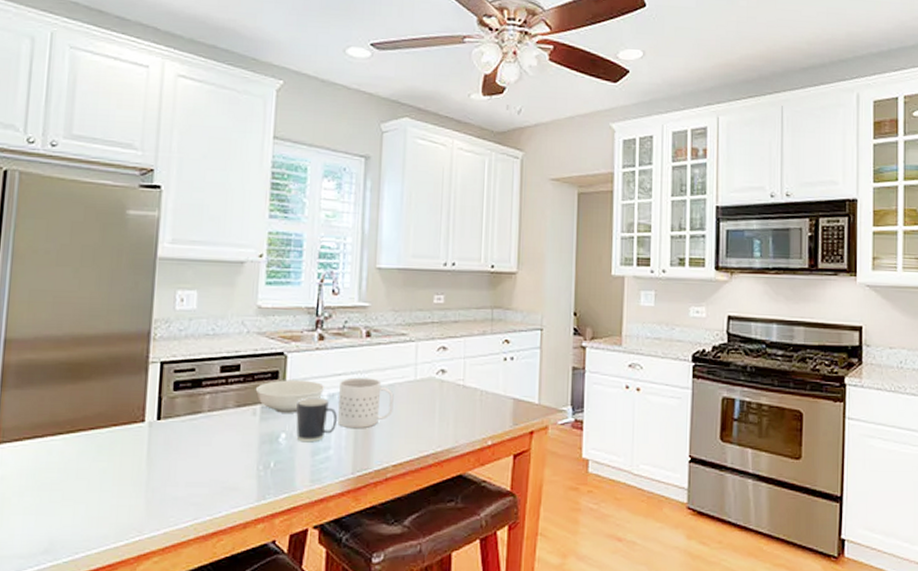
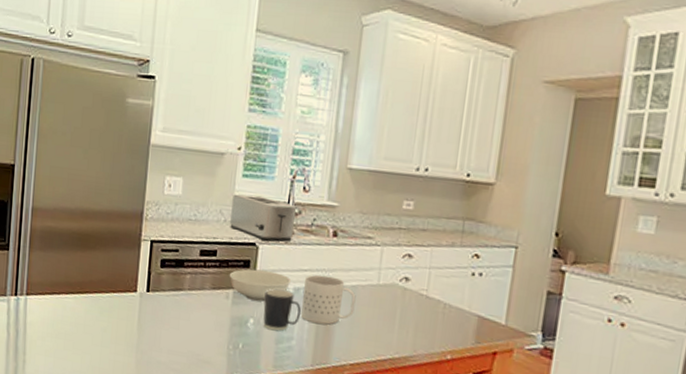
toaster: none [254,302,327,349] -> present [230,194,297,242]

